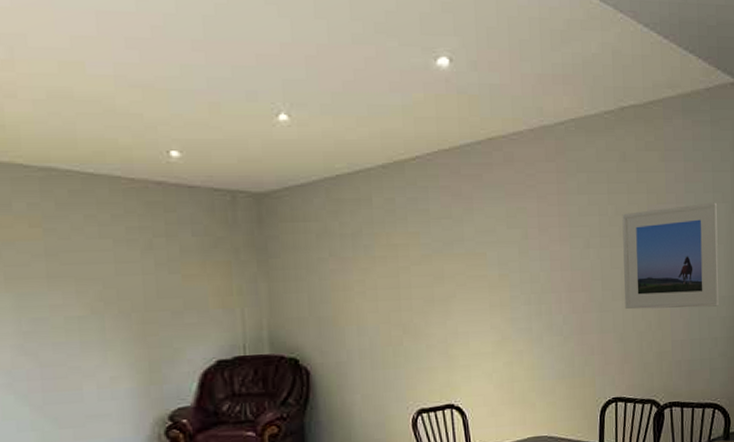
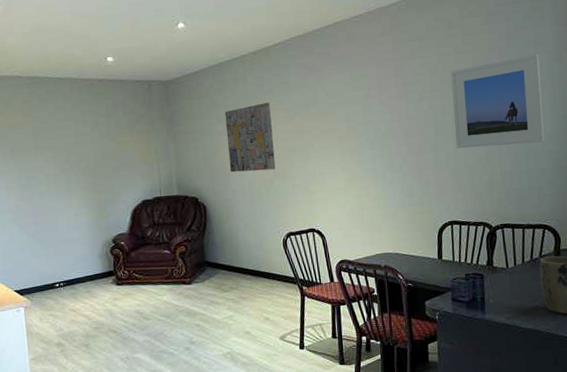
wall art: none [340,235,406,326] -> present [224,102,276,173]

